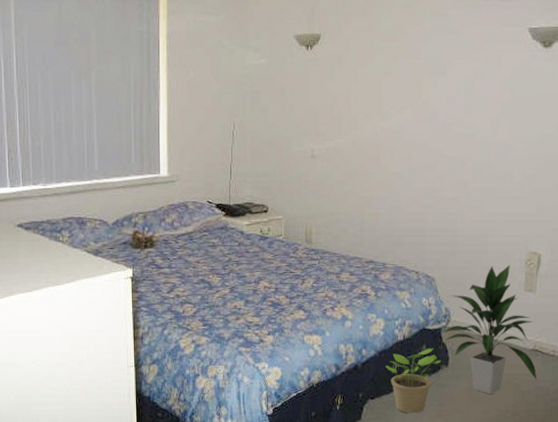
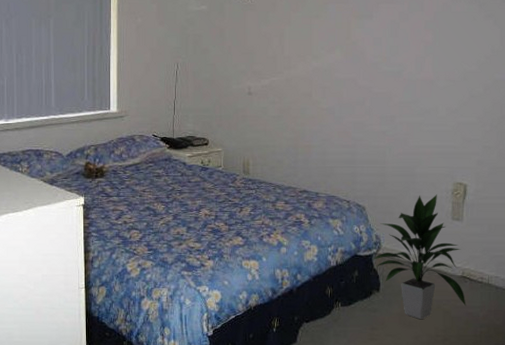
potted plant: present [385,348,442,414] -> none [319,274,373,337]

